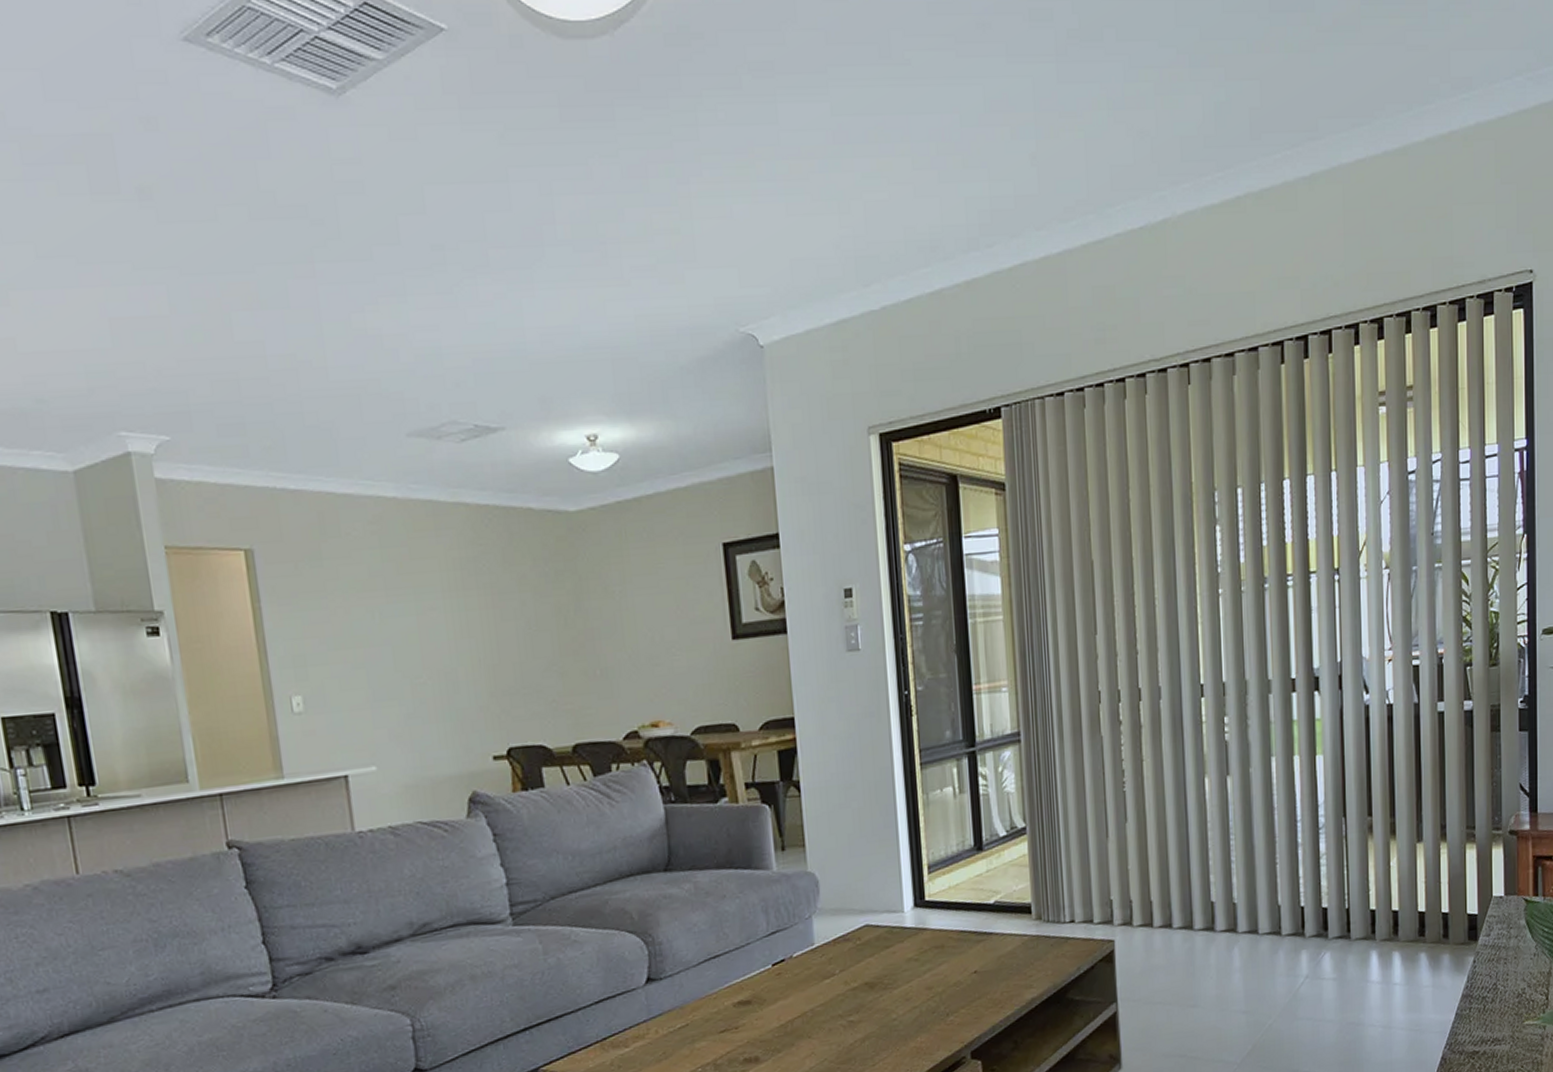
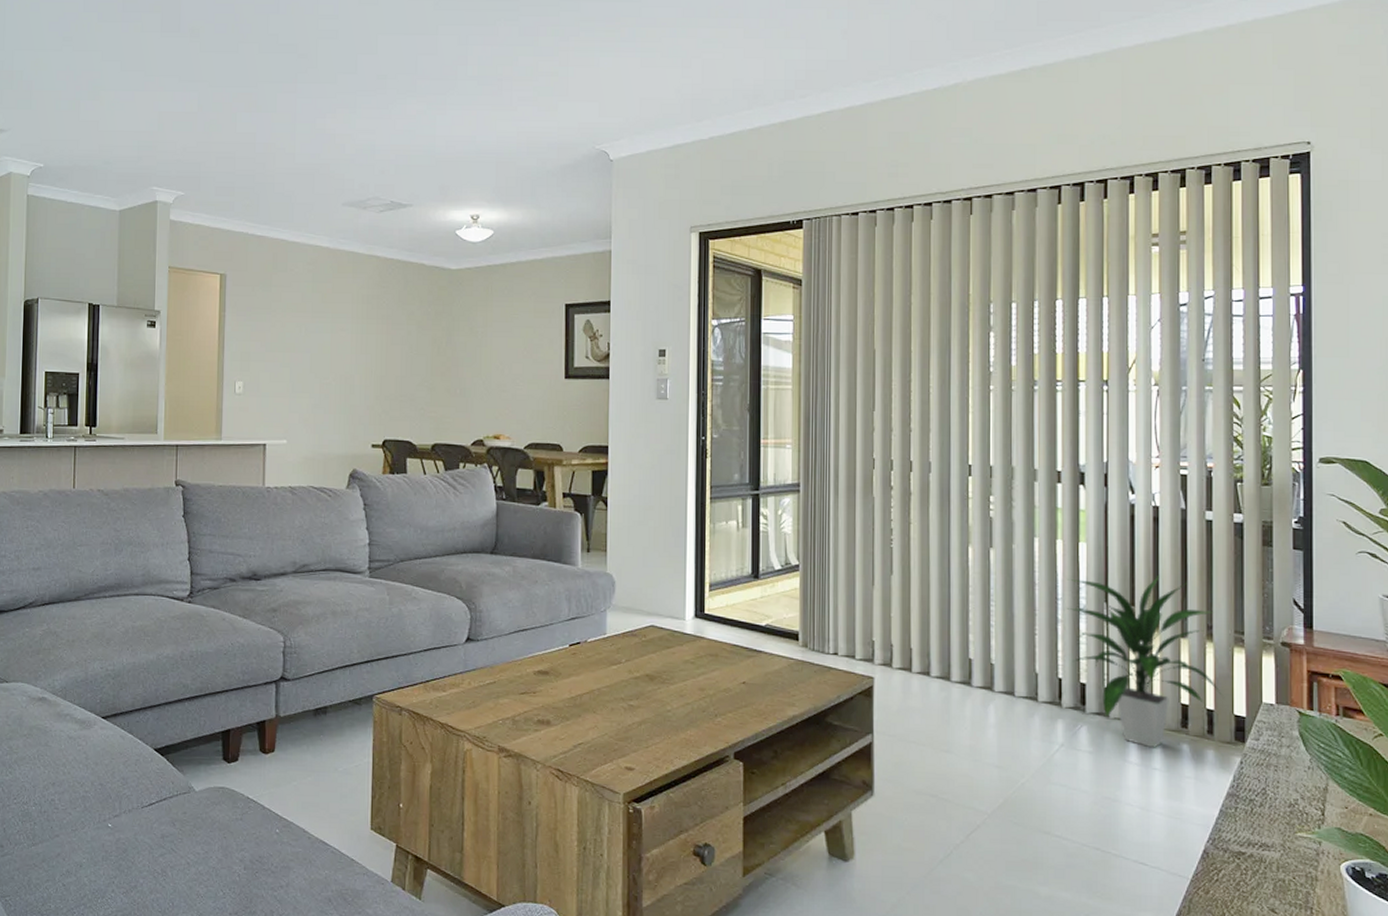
indoor plant: none [1306,778,1455,963] -> present [1066,574,1221,748]

